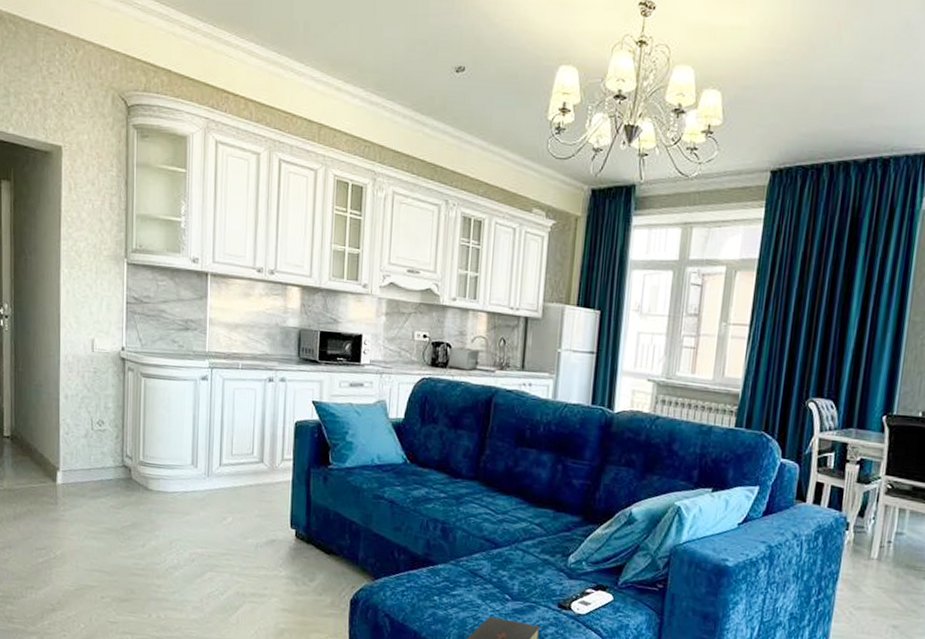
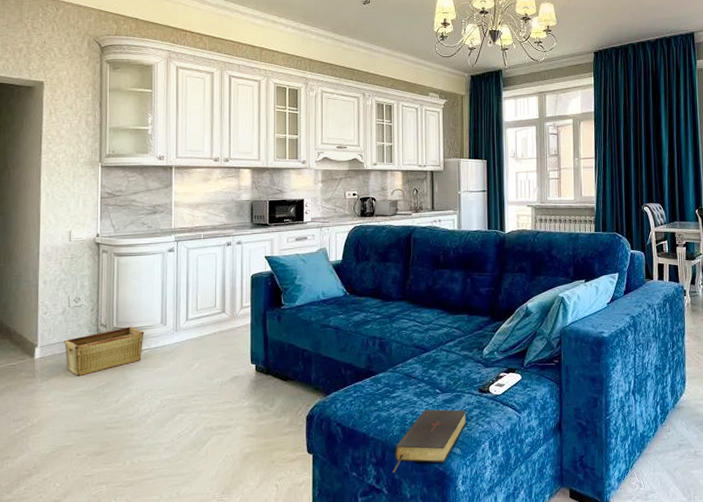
hamper: none [87,462,173,512] -> present [64,326,144,377]

